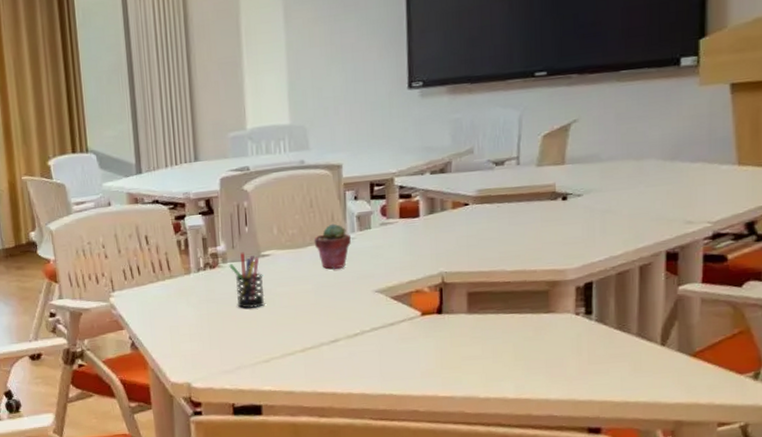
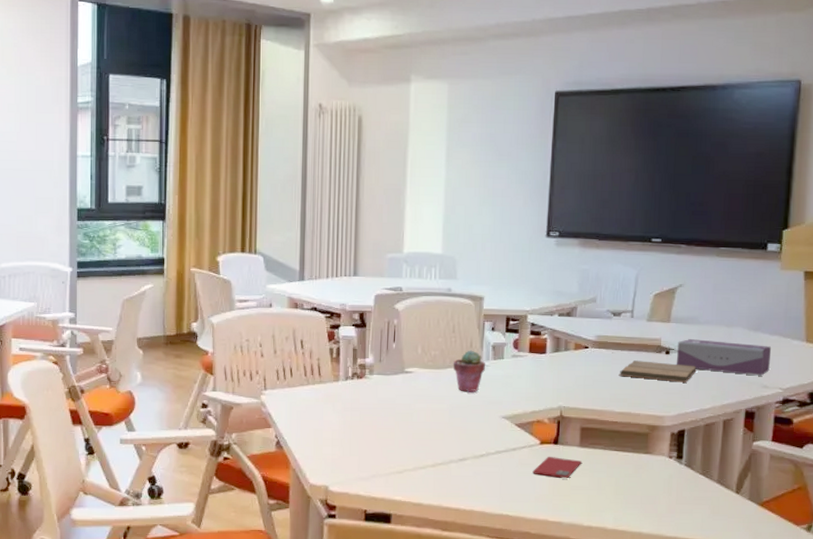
pen holder: present [229,252,265,309] -> none [375,366,405,420]
smartphone: none [415,327,472,350] -> present [532,456,582,479]
book: none [507,209,602,232] -> present [619,360,697,383]
tissue box: none [576,175,695,213] -> present [677,339,772,376]

